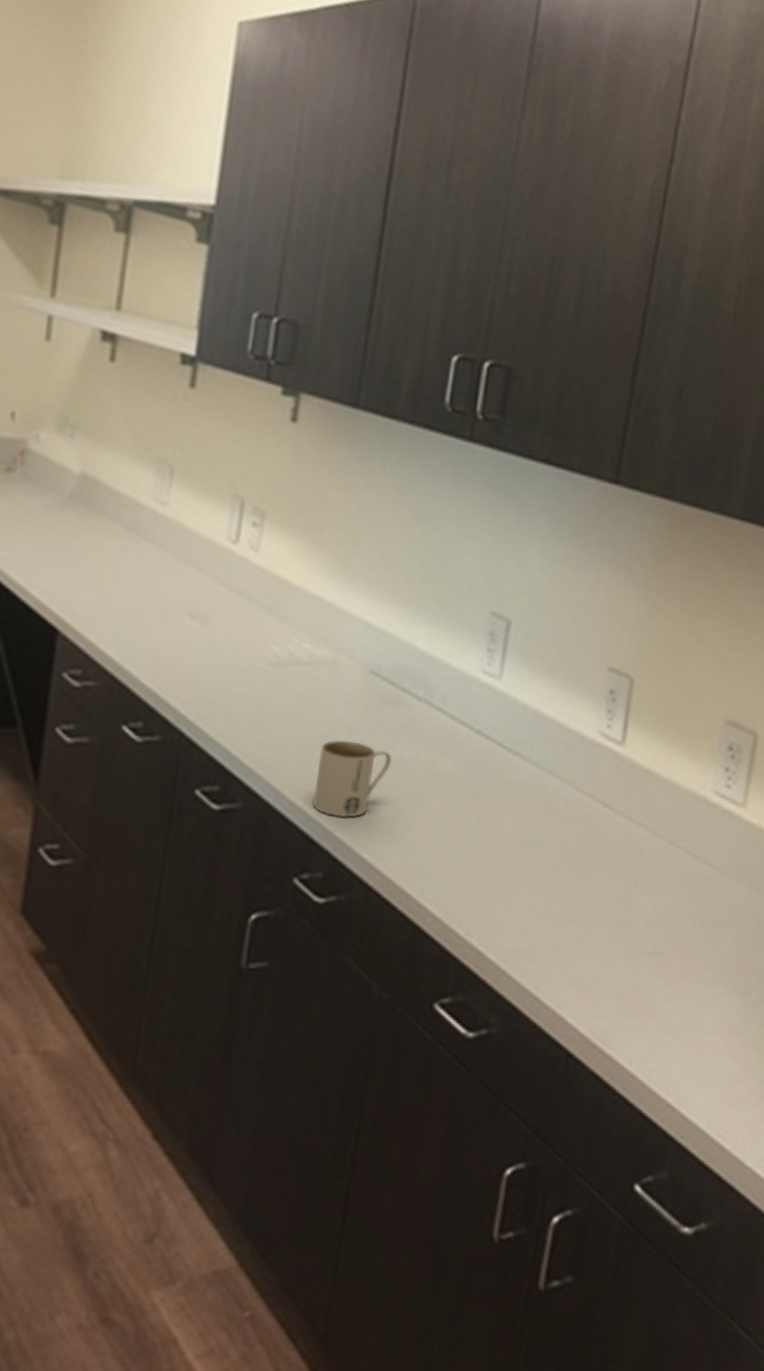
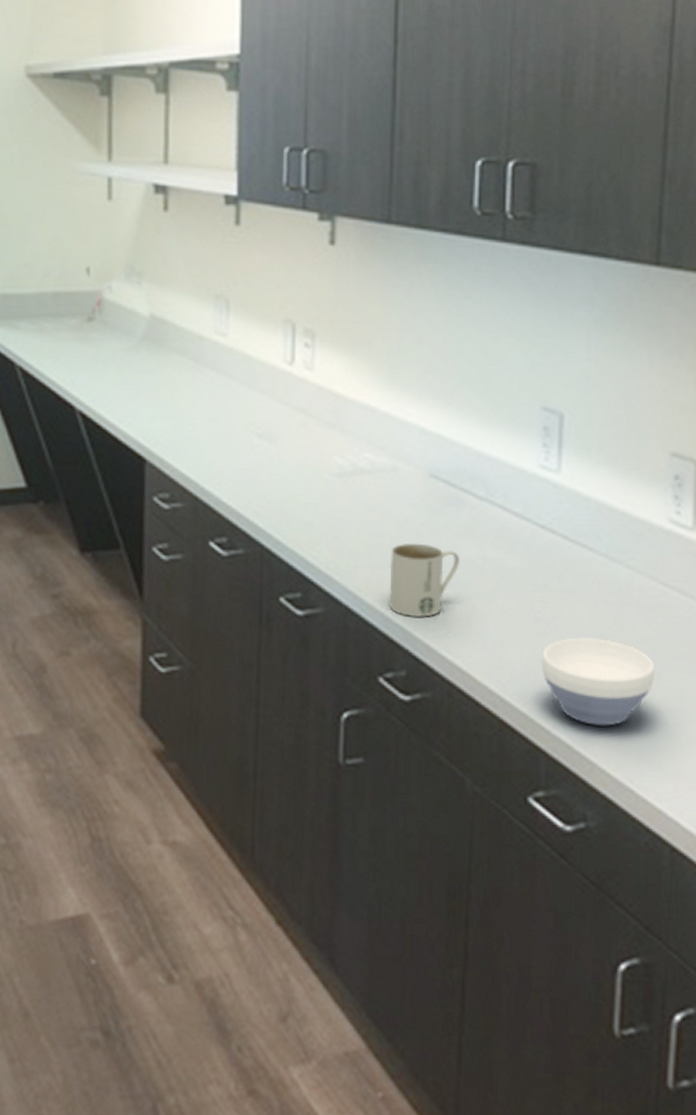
bowl: none [461,844,571,934] -> present [541,637,654,726]

